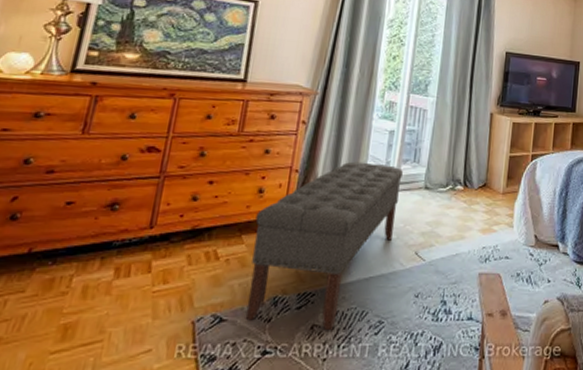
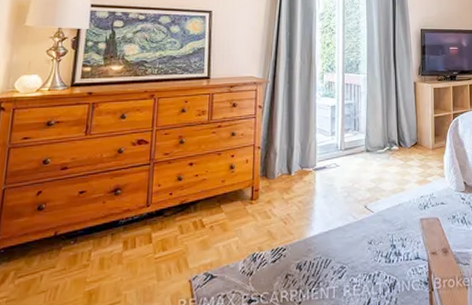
bench: present [245,161,403,331] -> none [230,134,346,279]

